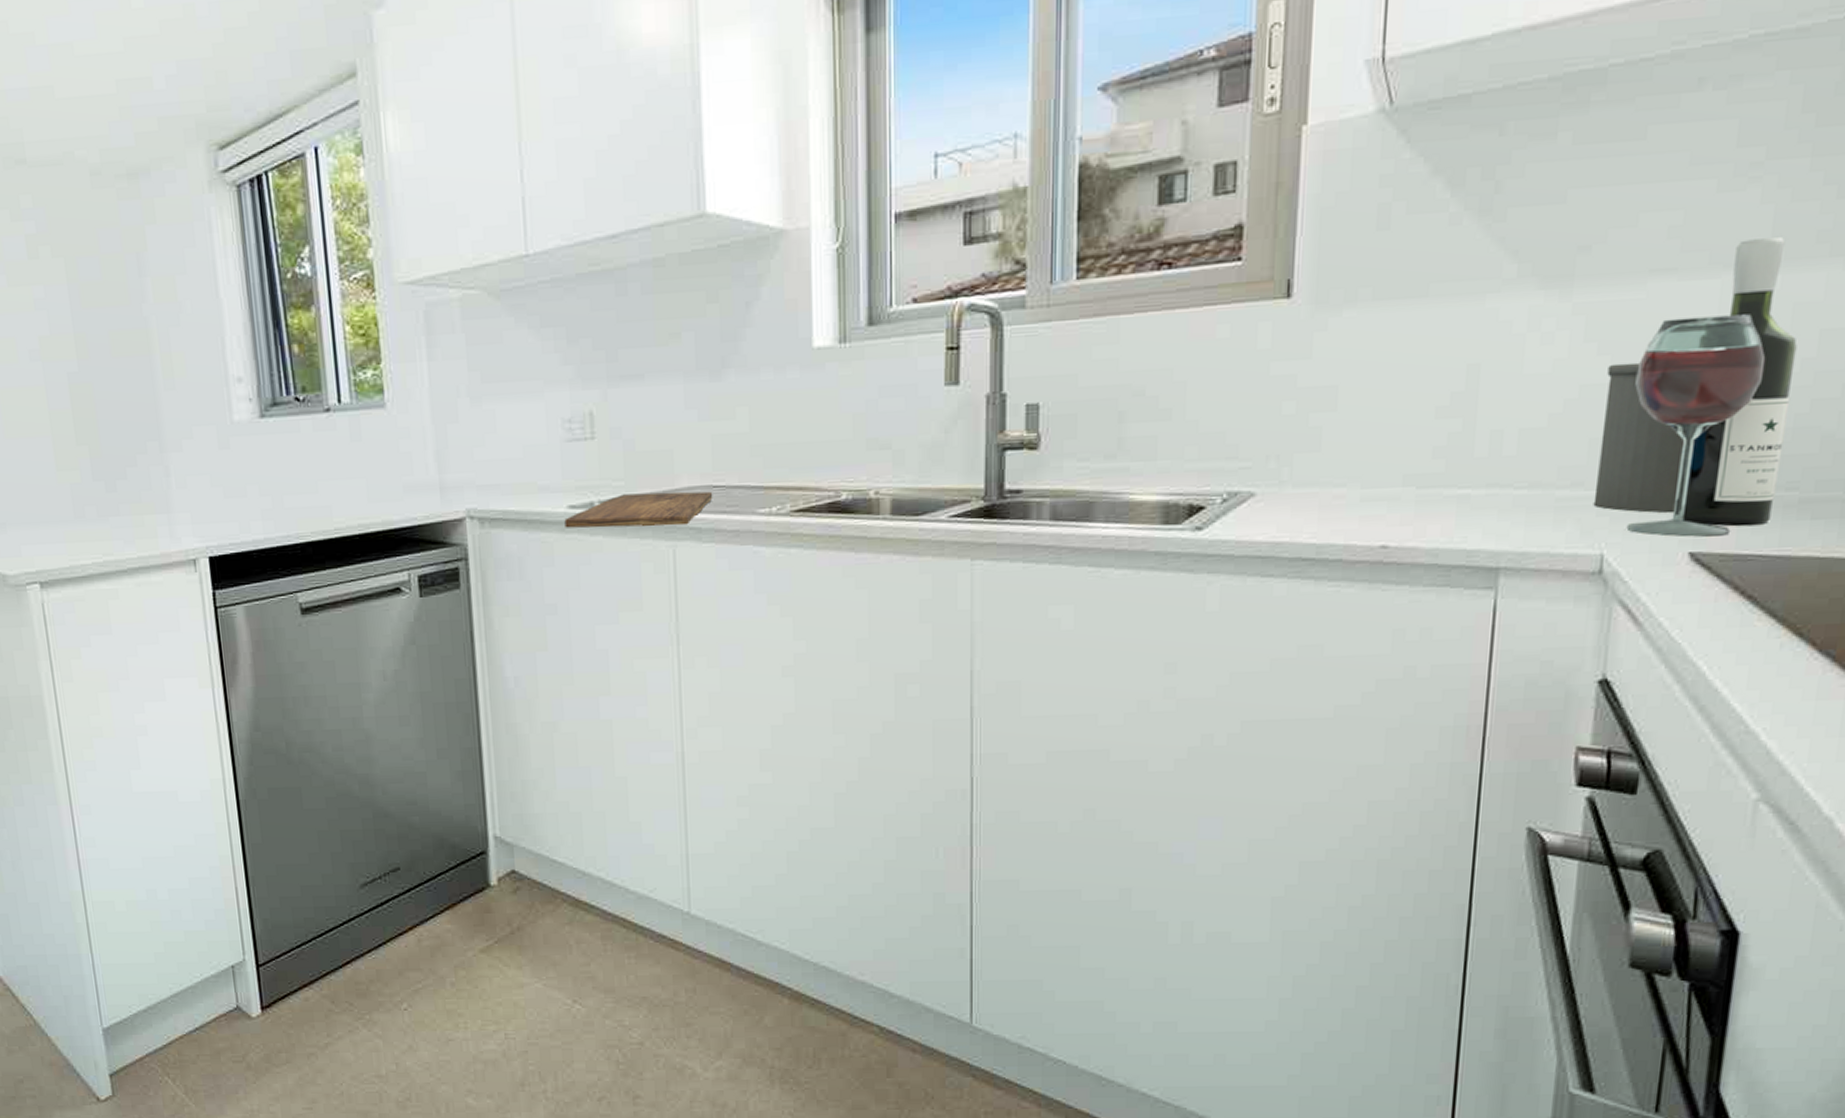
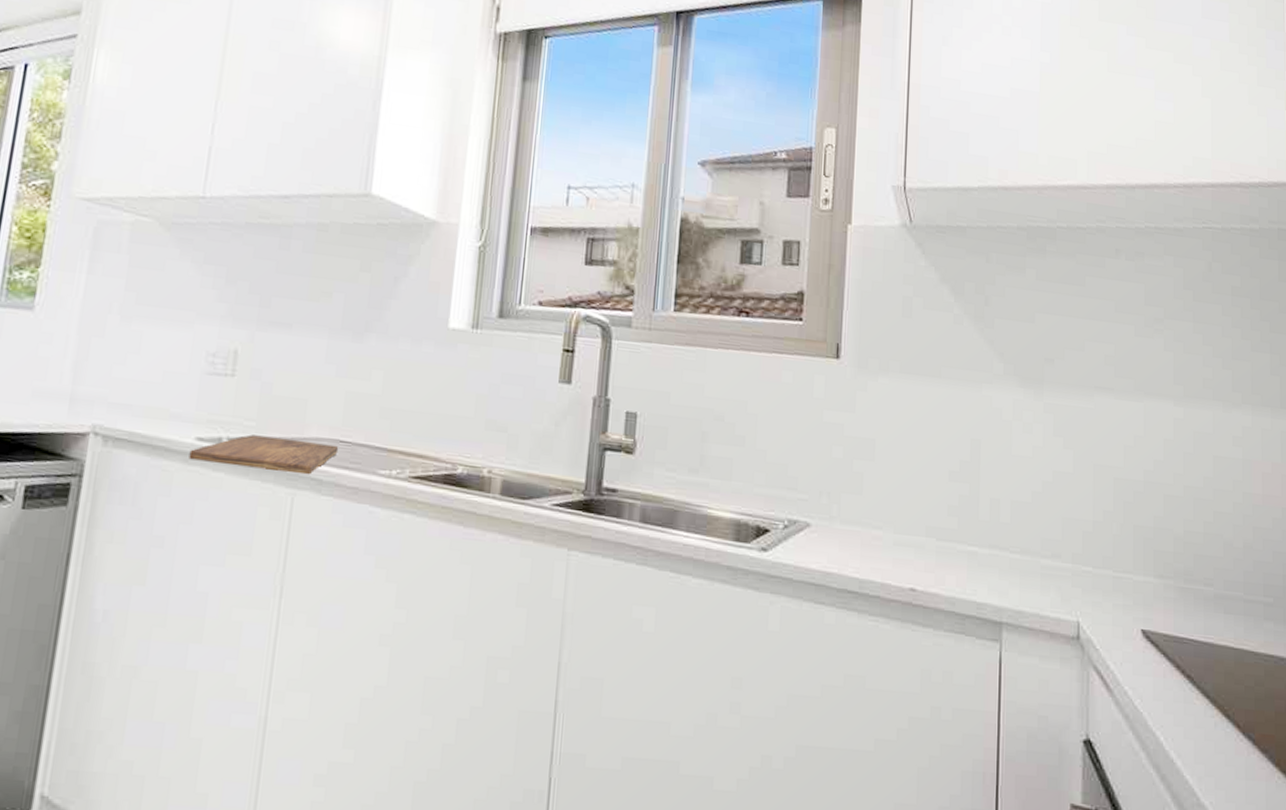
canister: present [1593,362,1686,514] -> none [1069,457,1131,593]
wineglass: present [1626,314,1766,537] -> none [1092,428,1180,619]
bottle: present [1682,237,1798,527] -> none [1134,376,1200,614]

